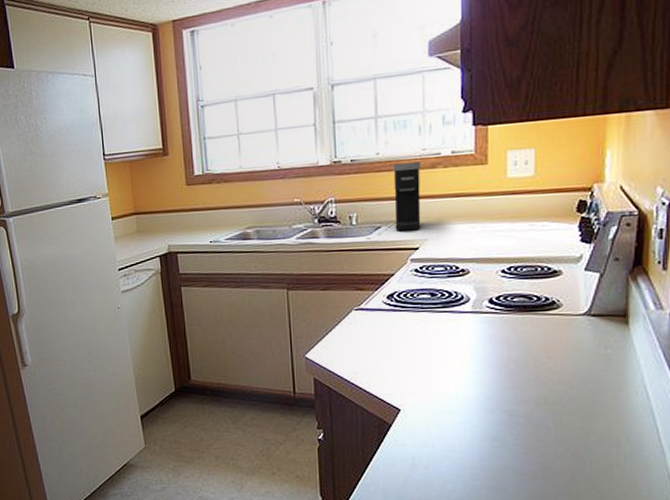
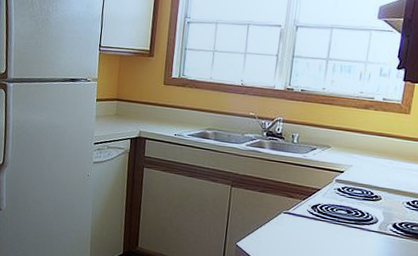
coffee maker: present [393,161,421,232] -> none [327,99,358,157]

